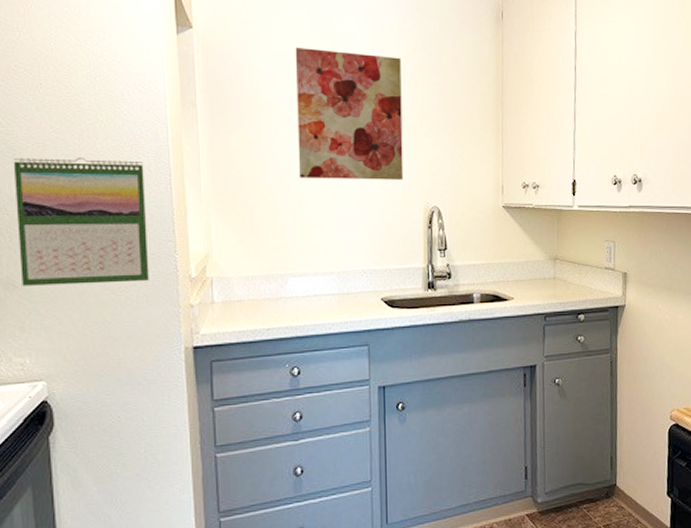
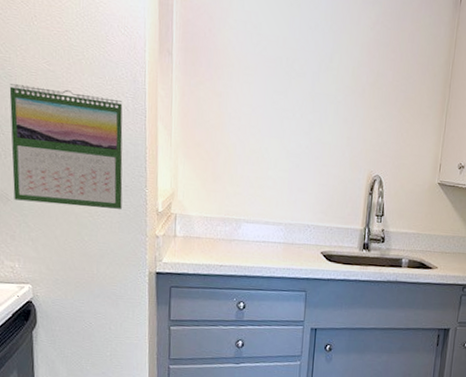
wall art: present [295,46,404,180] -> none [258,8,361,147]

